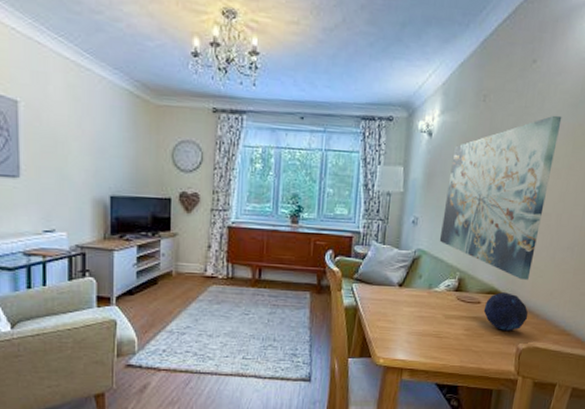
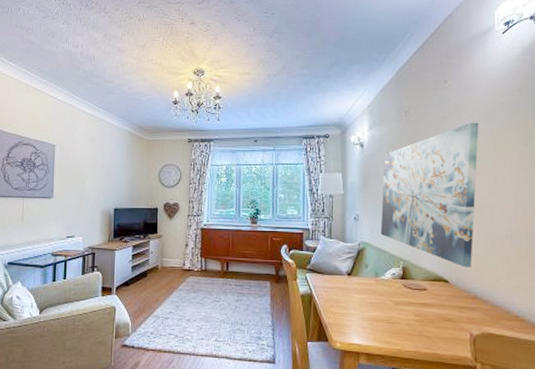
decorative orb: present [483,292,529,332] -> none [431,279,477,318]

